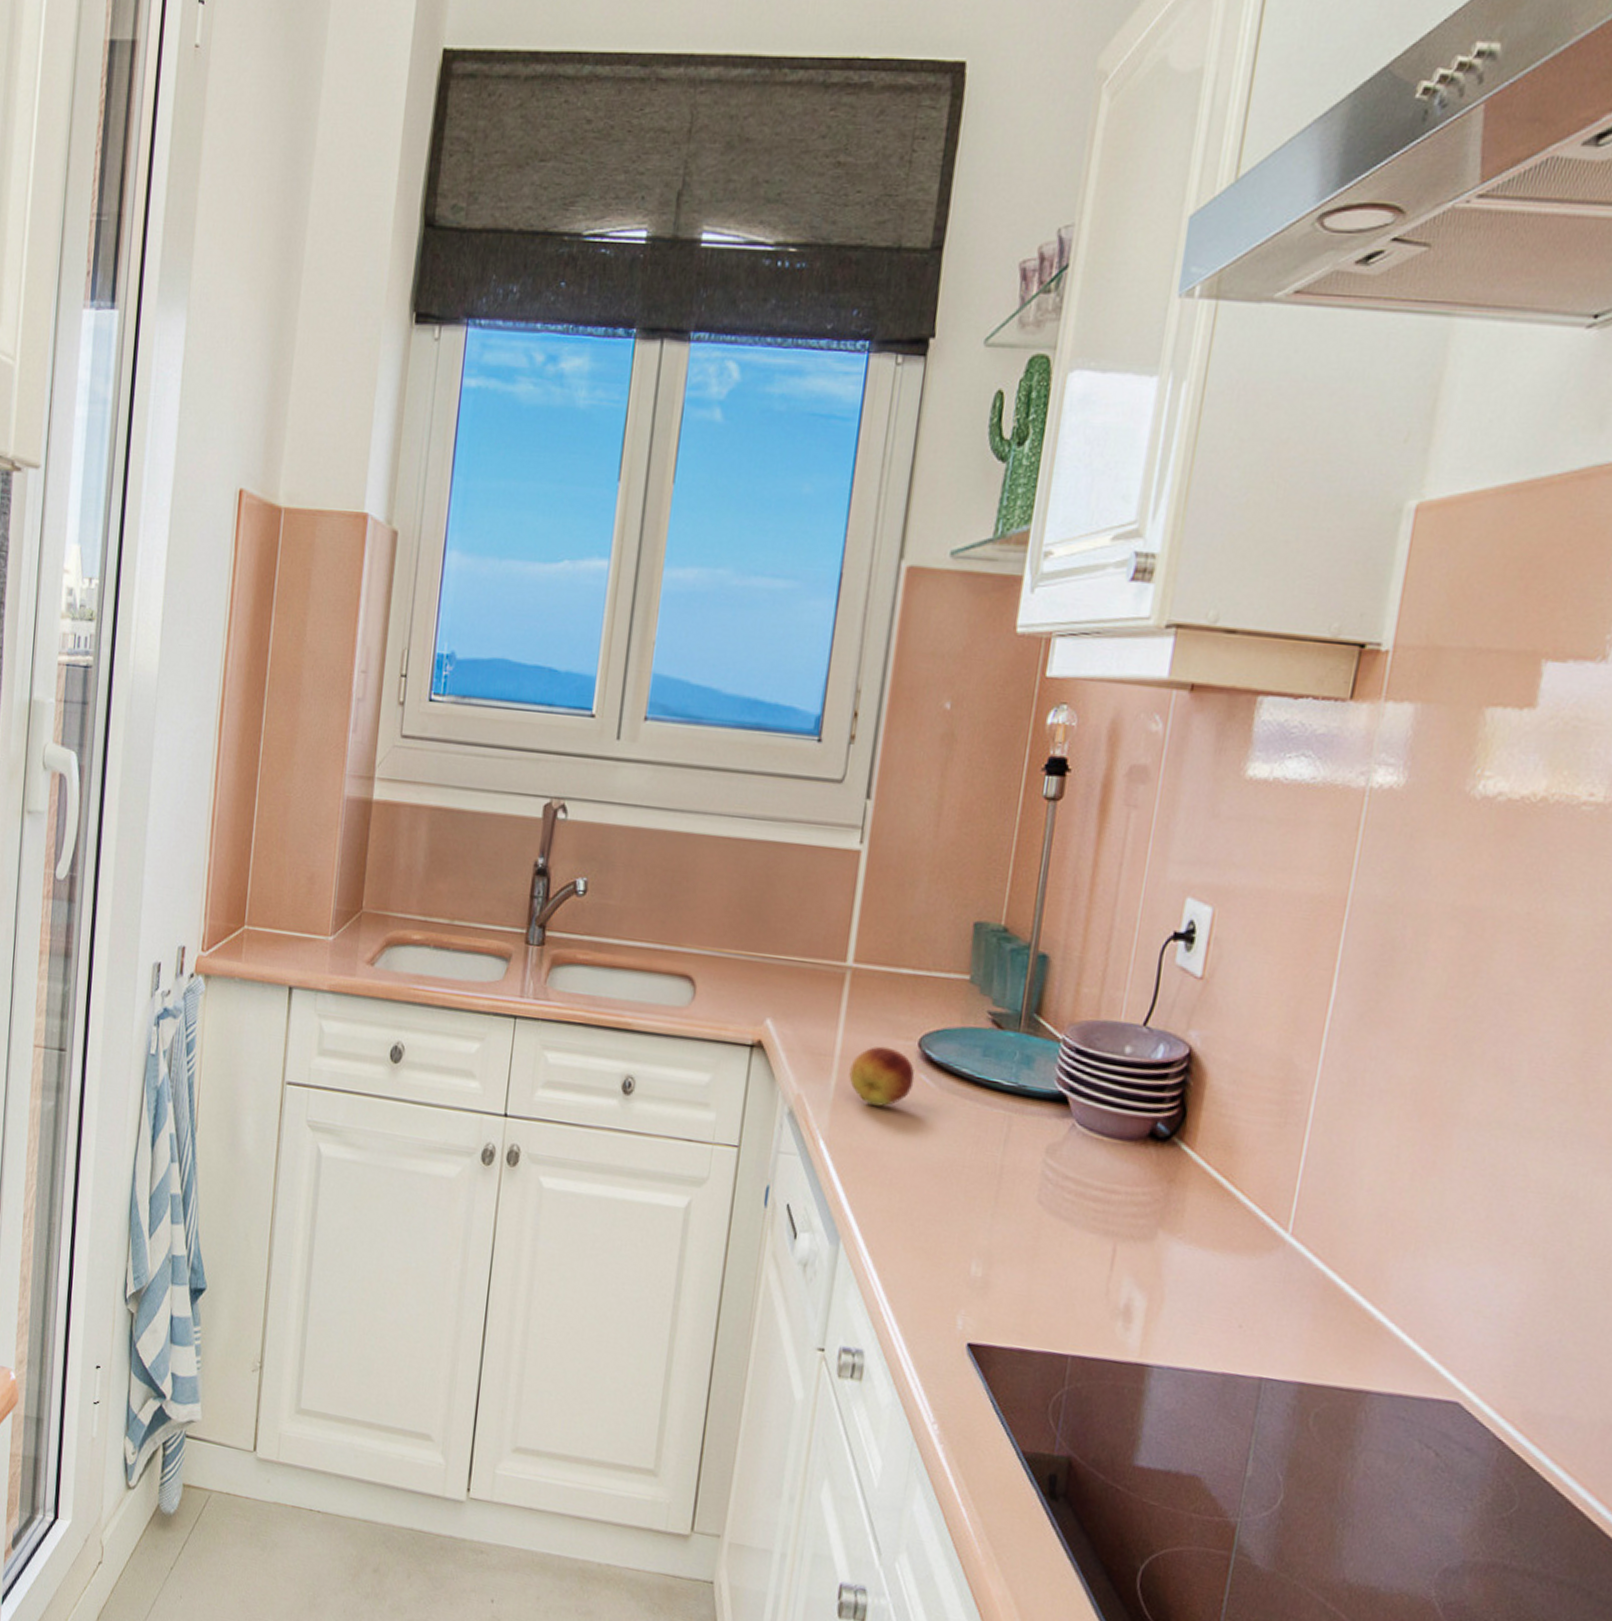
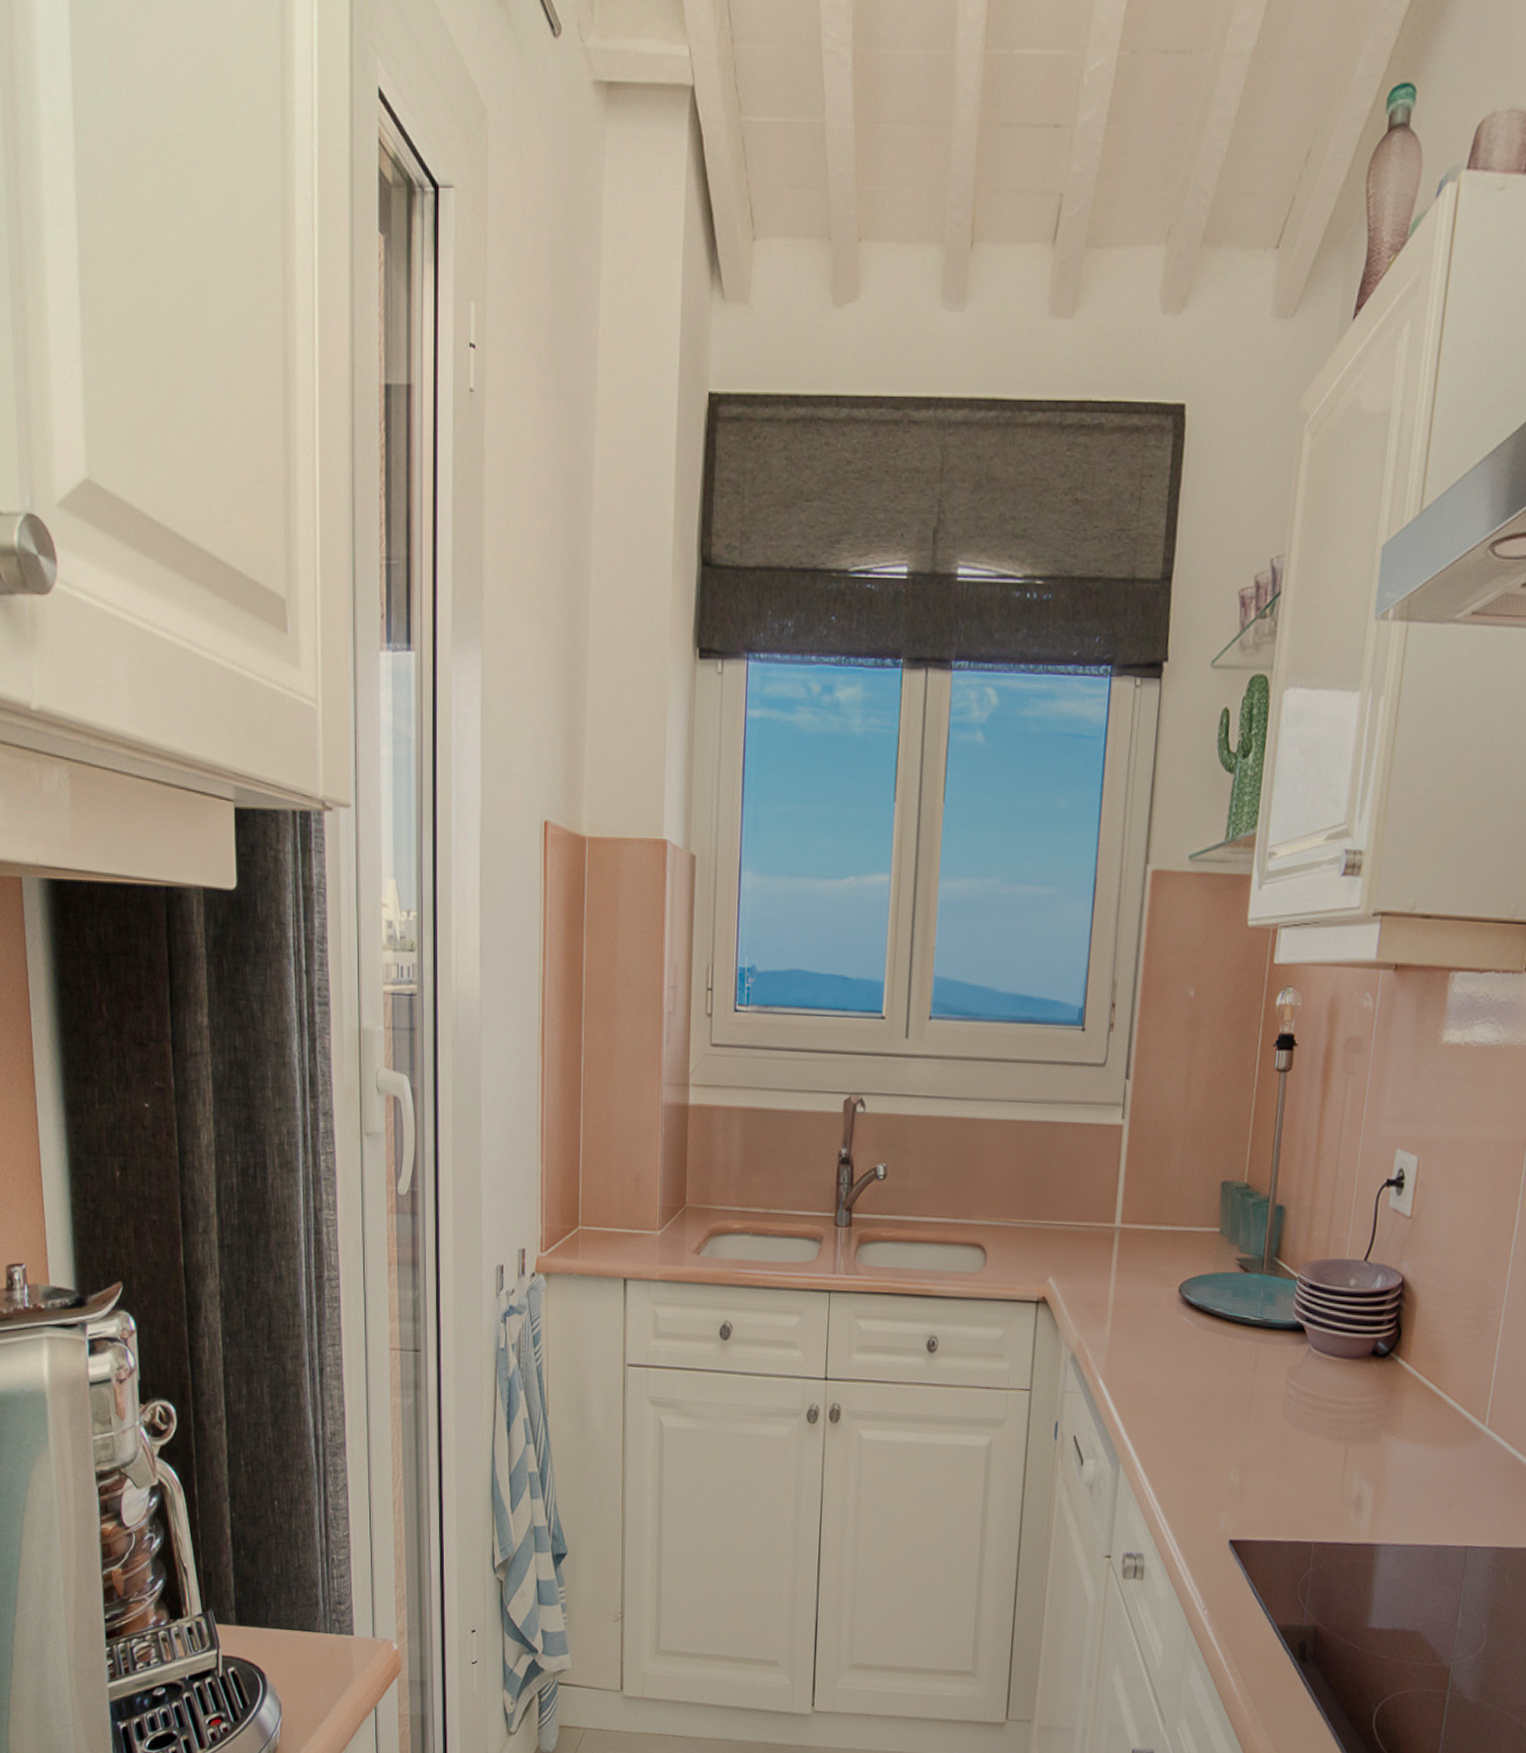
fruit: present [849,1046,915,1107] -> none [1121,1294,1177,1346]

